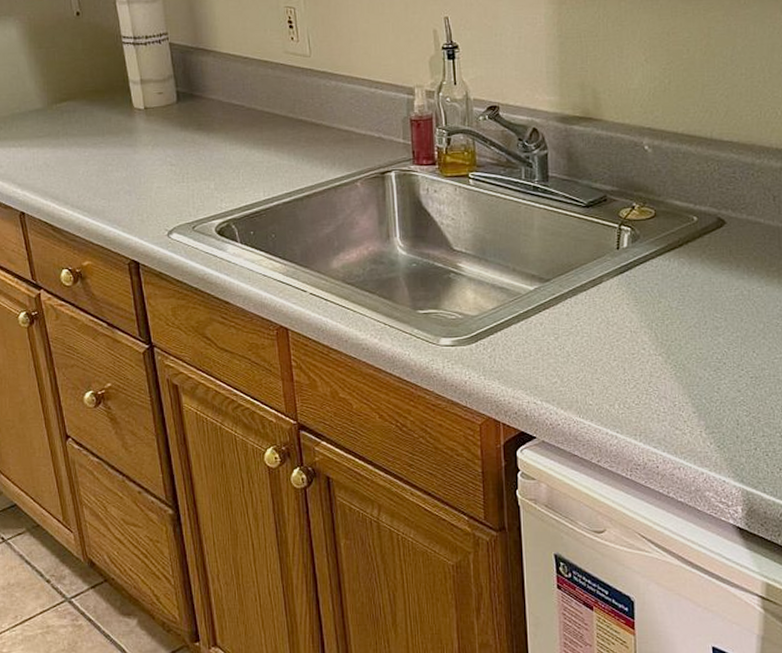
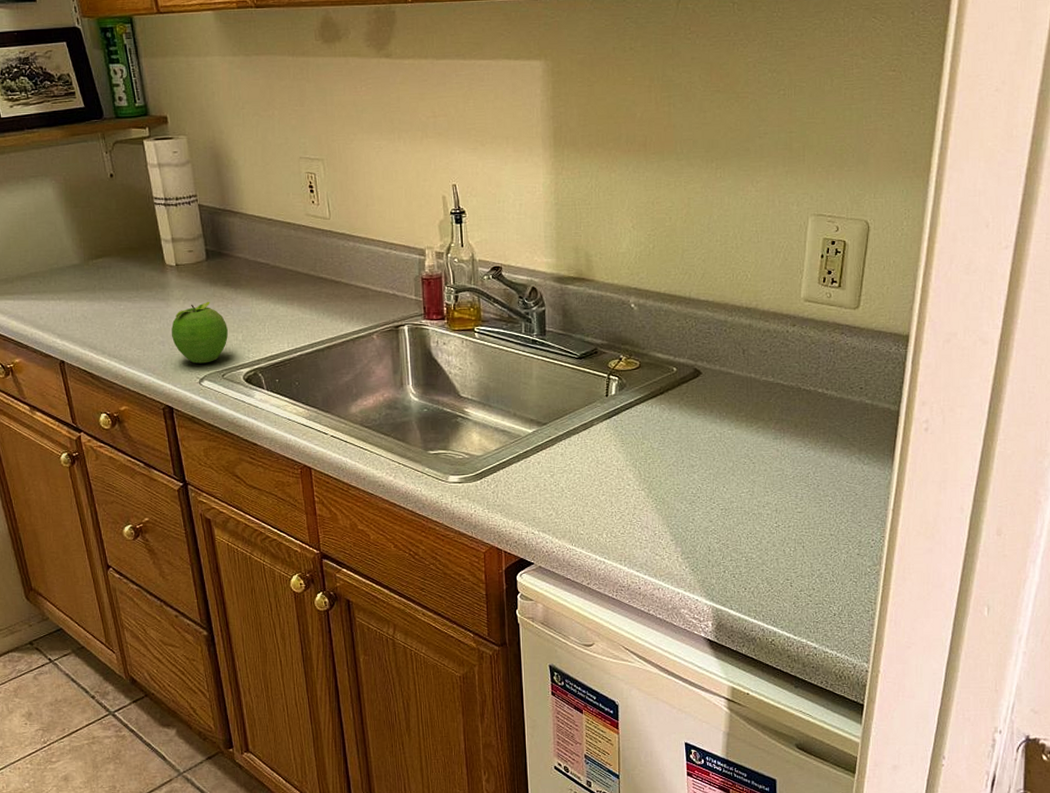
fruit: none [139,147,199,215] -> present [171,301,228,364]

